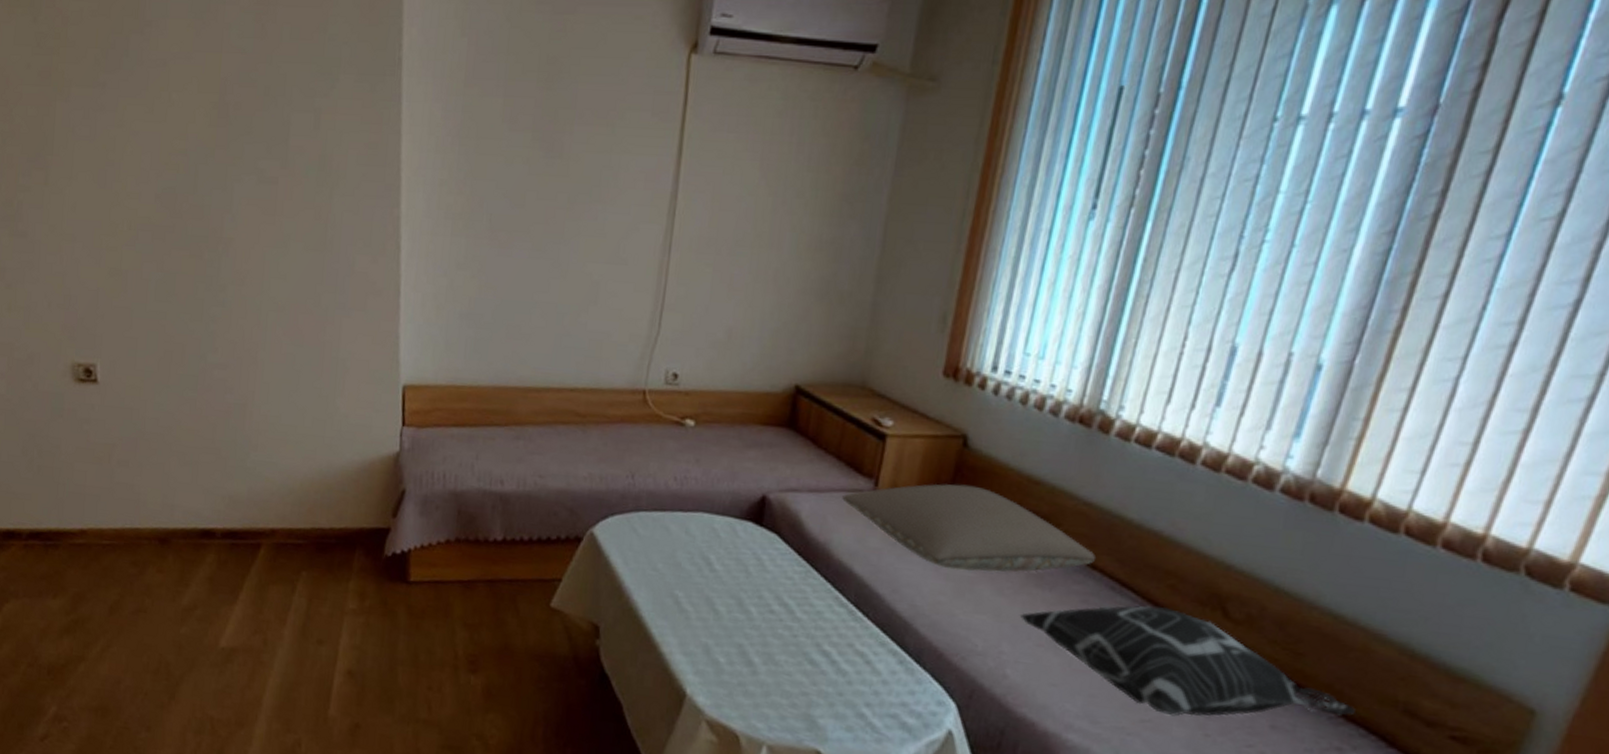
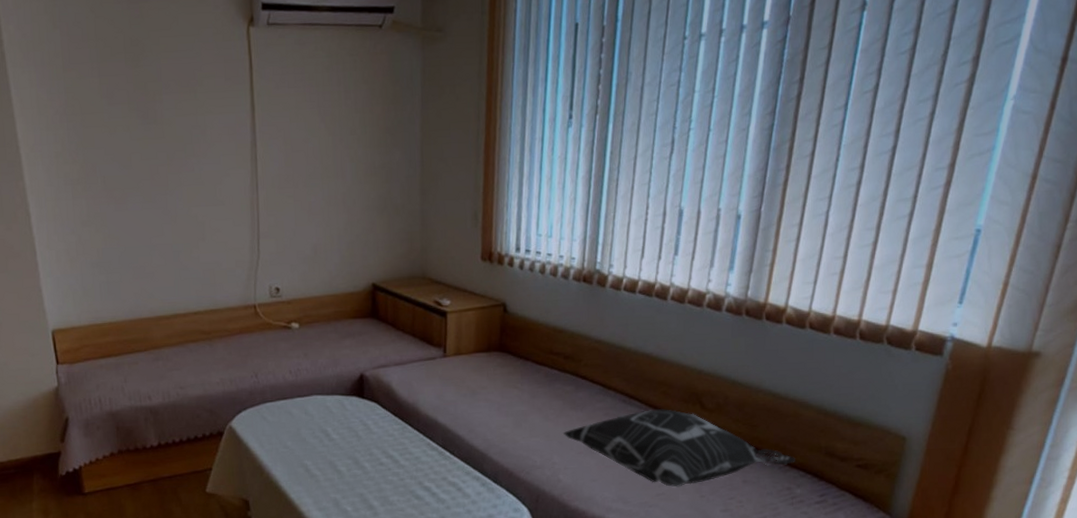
pillow: present [842,484,1097,573] -> none [421,341,610,408]

